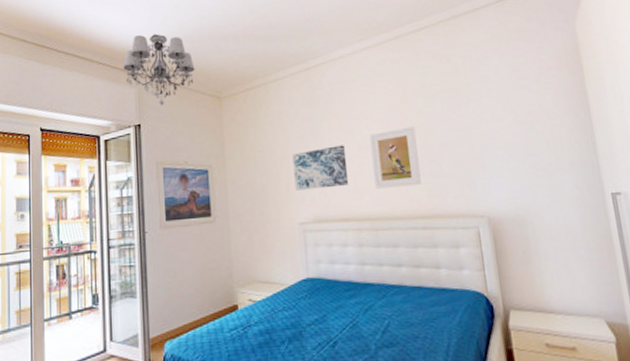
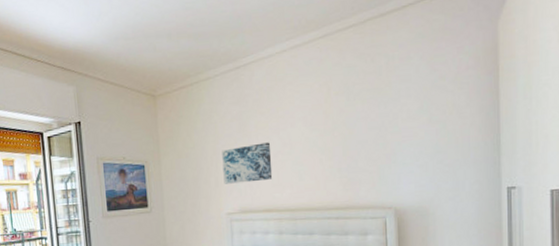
chandelier: present [123,34,195,106] -> none [61,30,130,104]
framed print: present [369,126,421,189] -> none [293,125,338,183]

